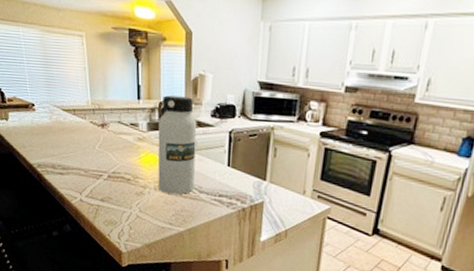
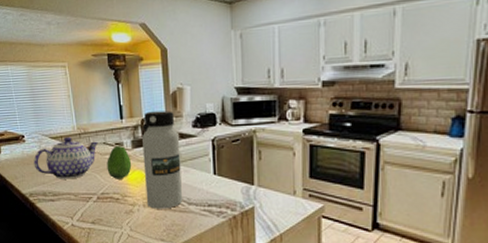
teapot: none [43,110,113,155] -> present [33,136,99,179]
fruit: none [120,125,146,161] -> present [107,145,132,179]

